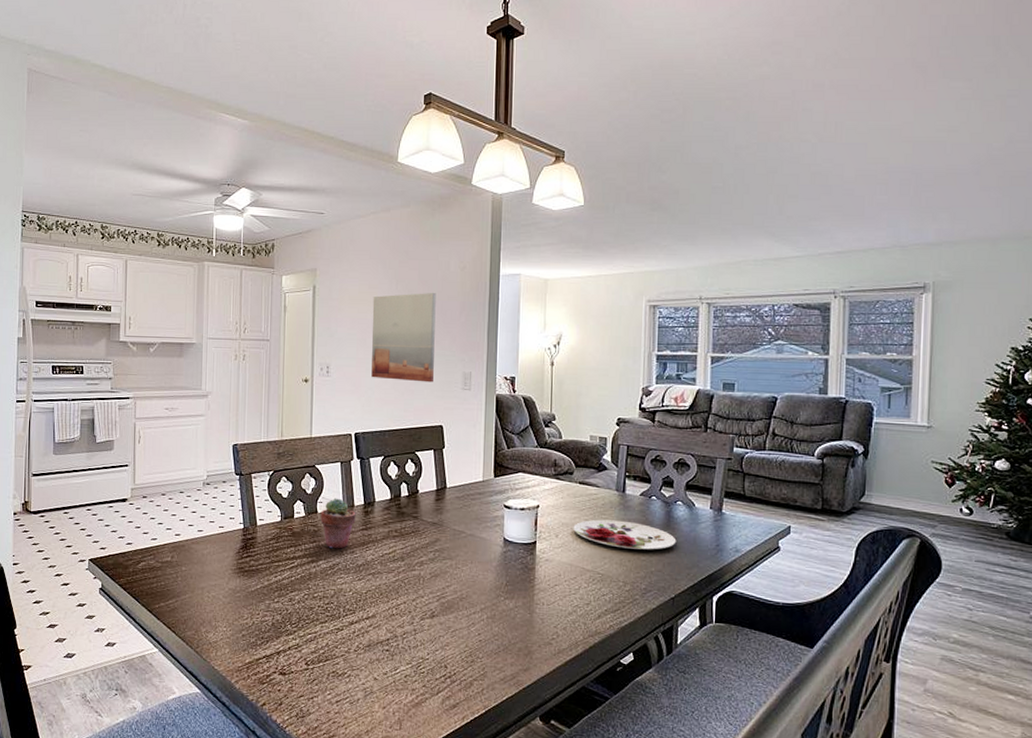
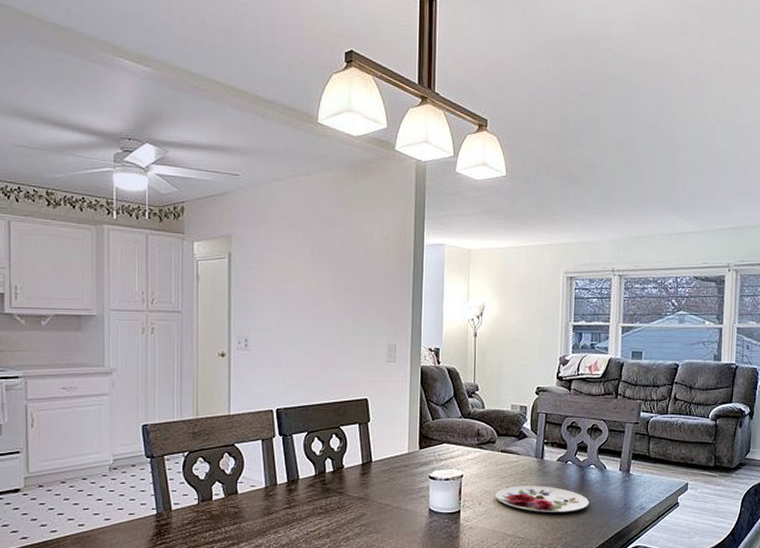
potted succulent: present [320,498,356,549] -> none [241,477,279,530]
wall art: present [371,293,436,383] -> none [293,262,360,355]

